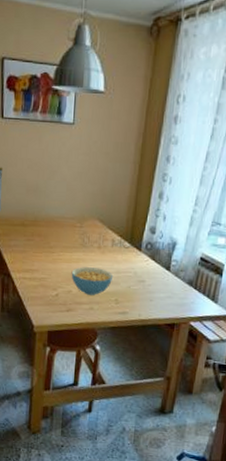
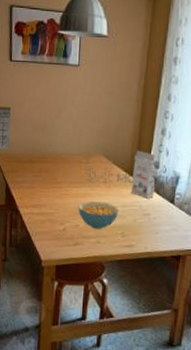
gift box: none [125,214,151,265] -> present [130,150,155,199]

